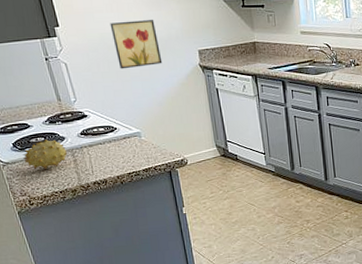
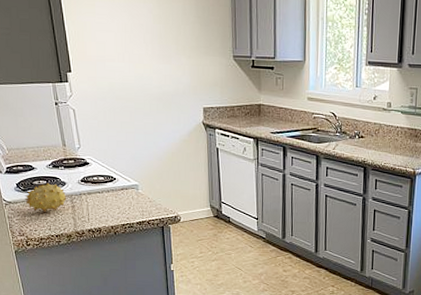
wall art: present [110,20,163,69] -> none [120,72,167,121]

